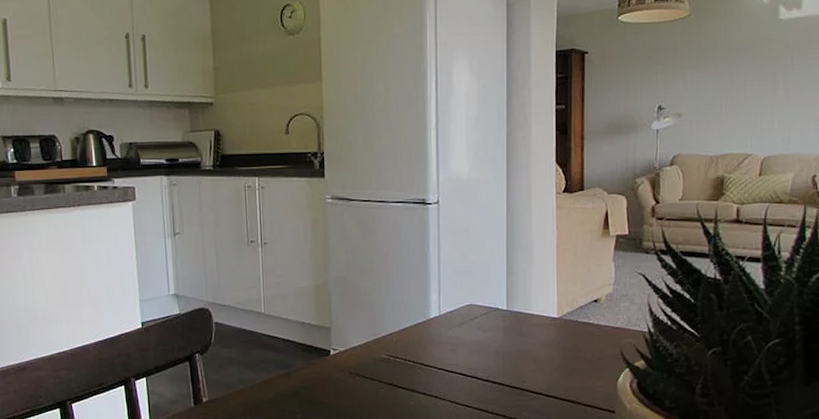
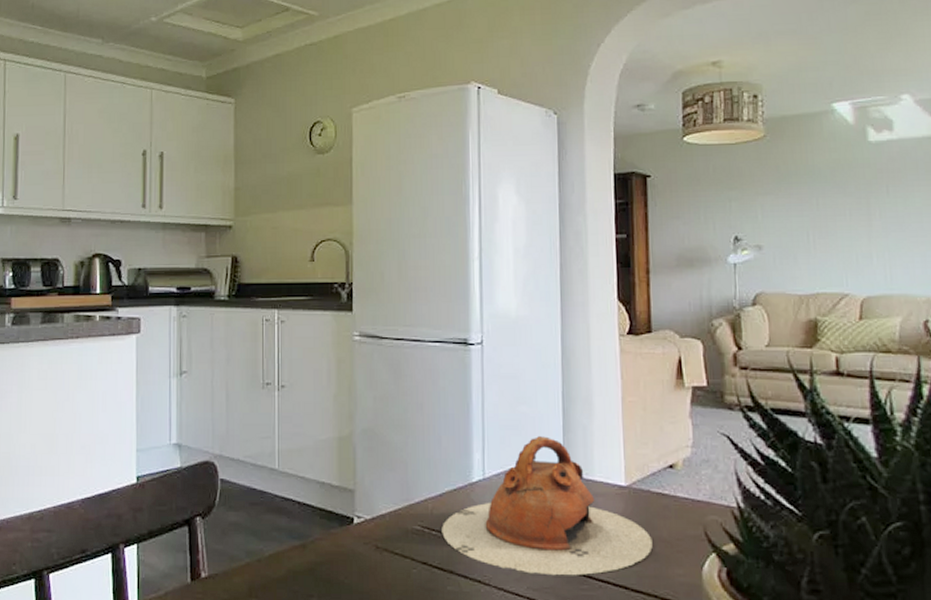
teapot: none [404,279,578,390] -> present [442,436,653,576]

